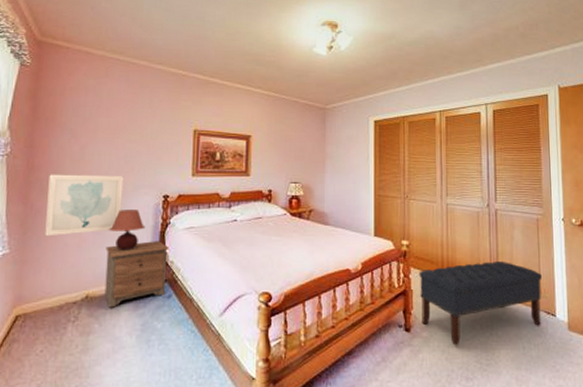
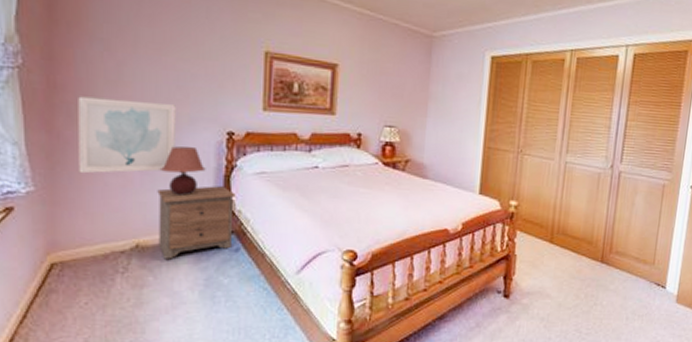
bench: present [419,262,542,346] -> none [523,228,658,314]

